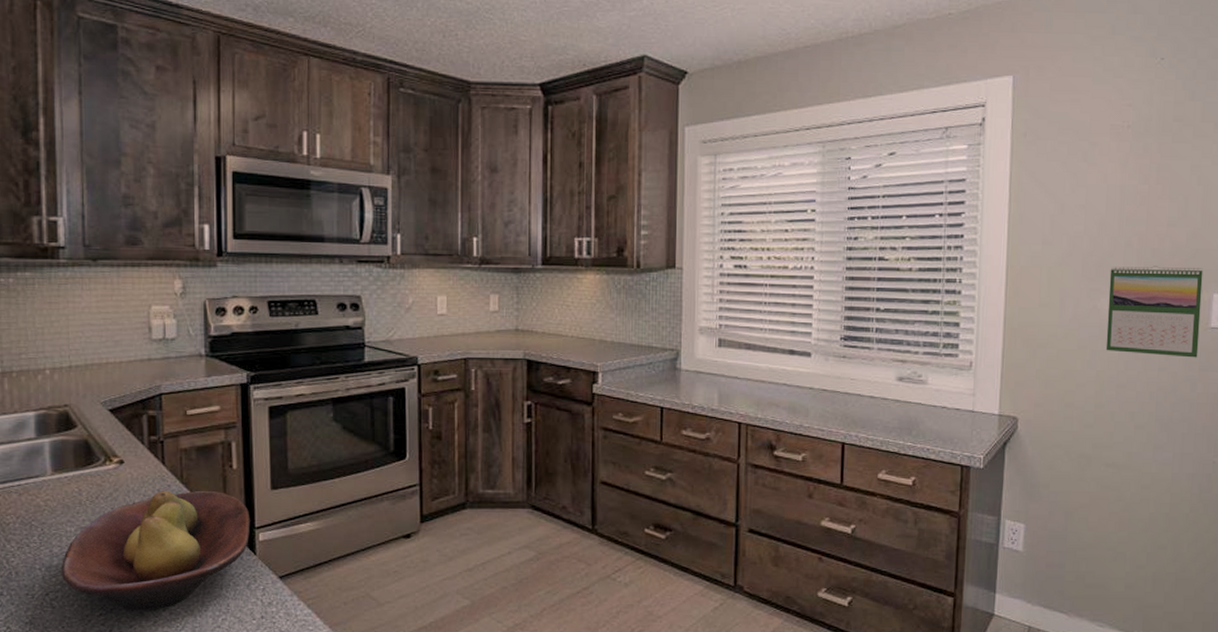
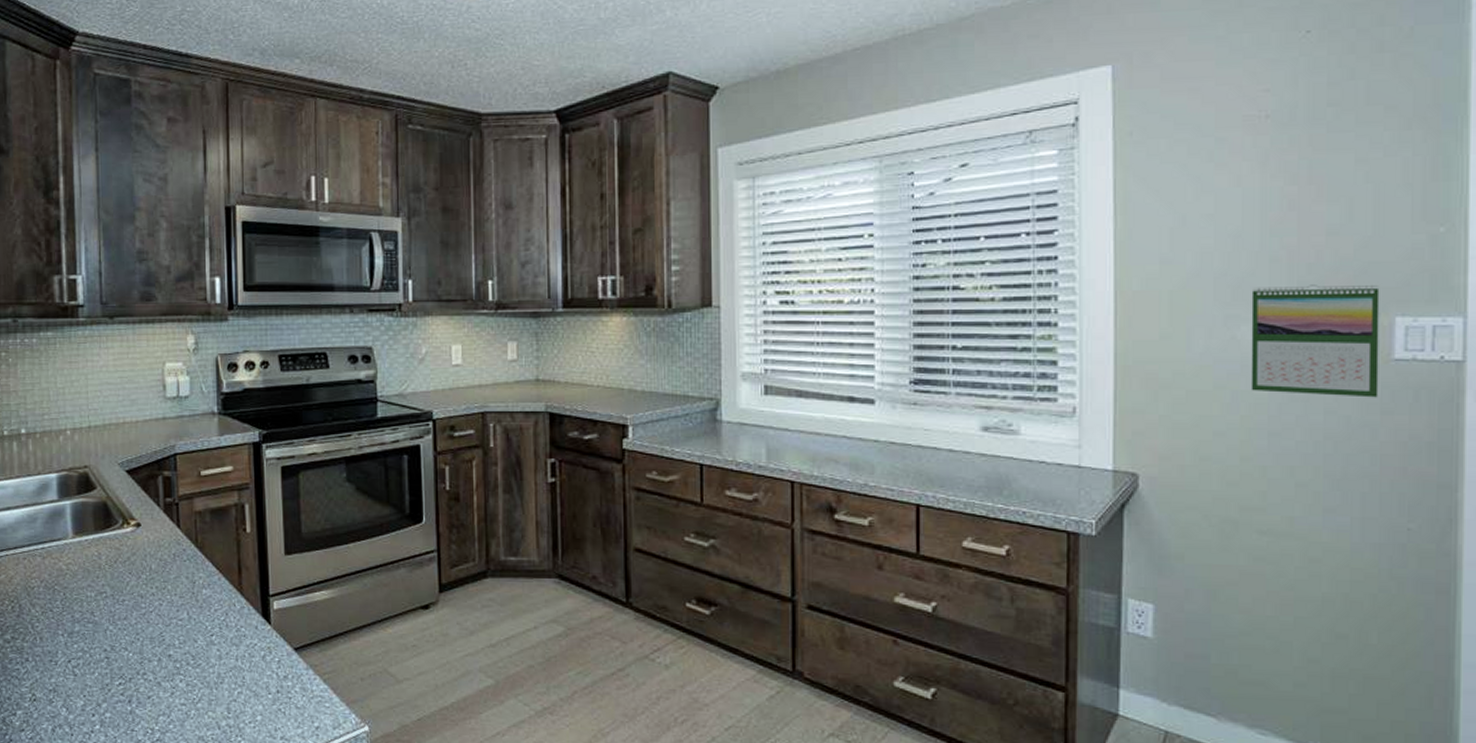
fruit bowl: present [61,491,250,610] -> none [82,555,265,681]

